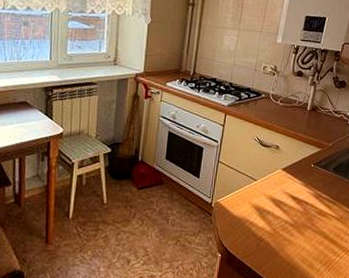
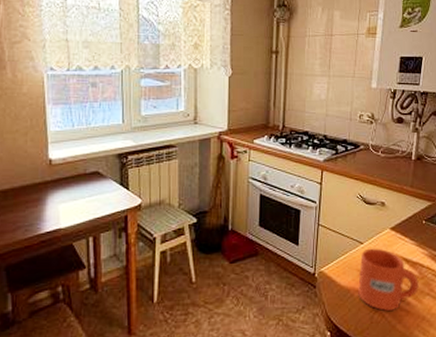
mug: none [248,185,304,240] -> present [358,248,420,311]

